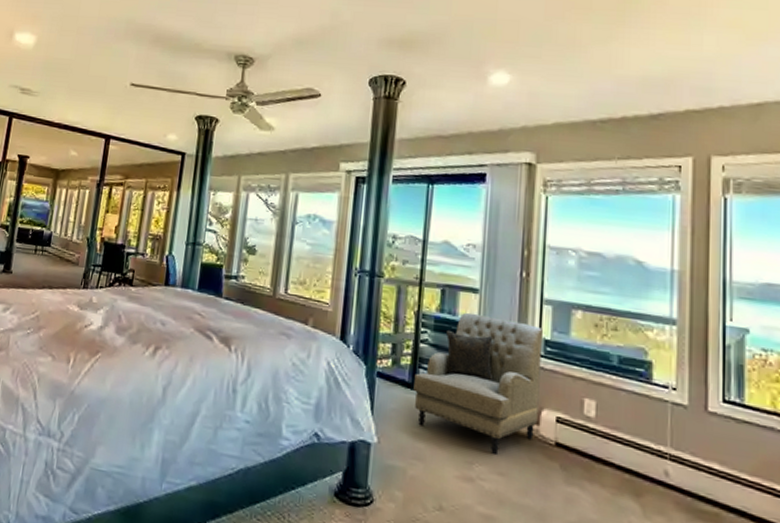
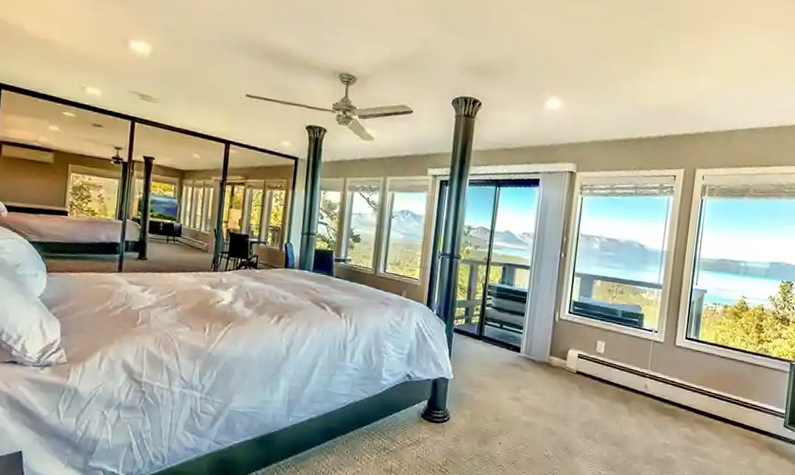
armchair: present [413,312,543,456] -> none [480,283,573,382]

